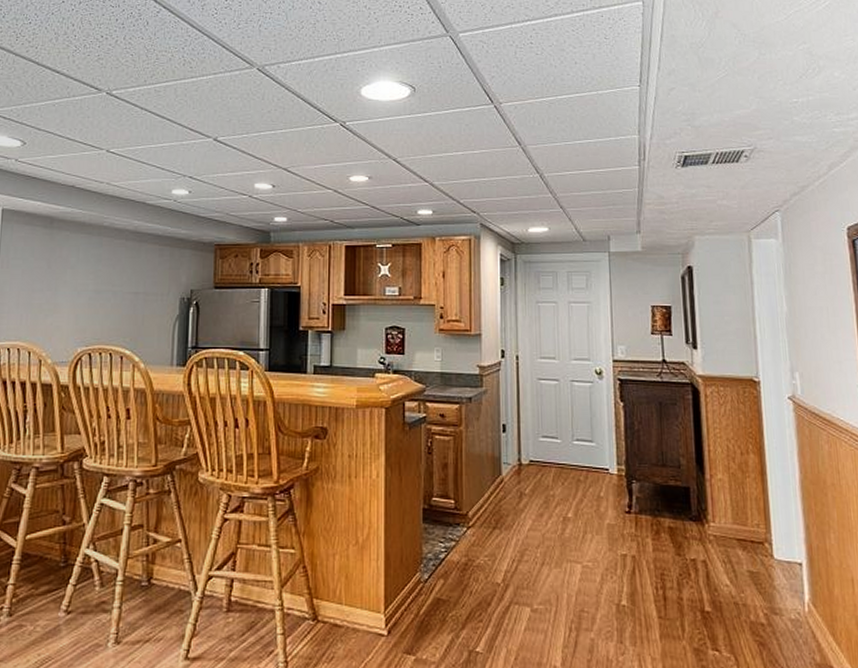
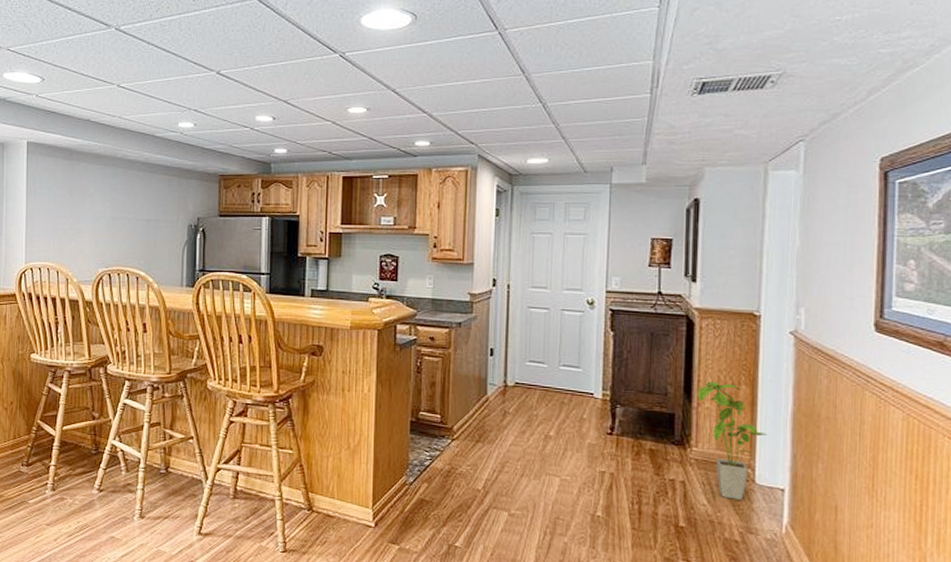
house plant: none [709,451,779,578] -> present [697,381,767,500]

